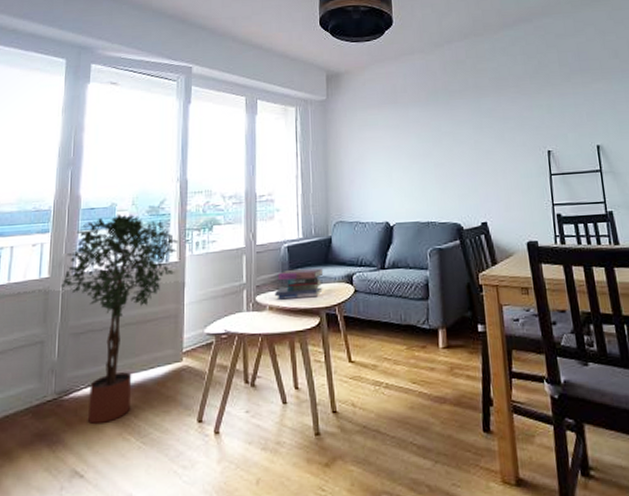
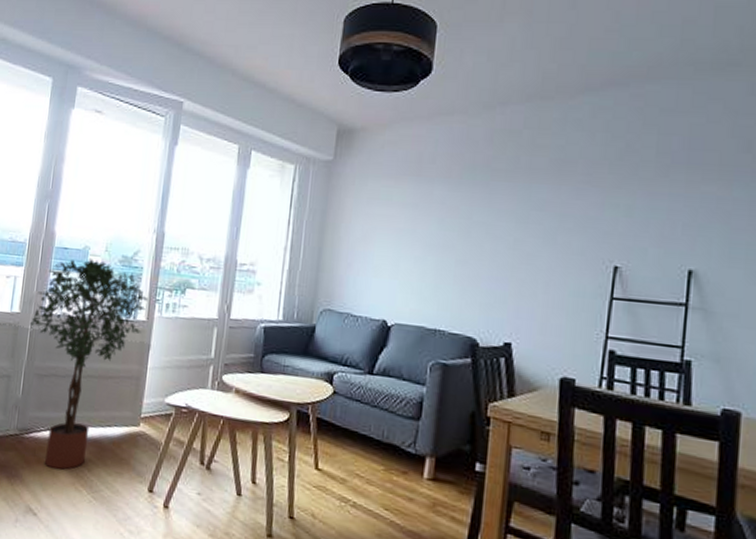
books: present [275,268,323,300] -> none [243,352,300,390]

